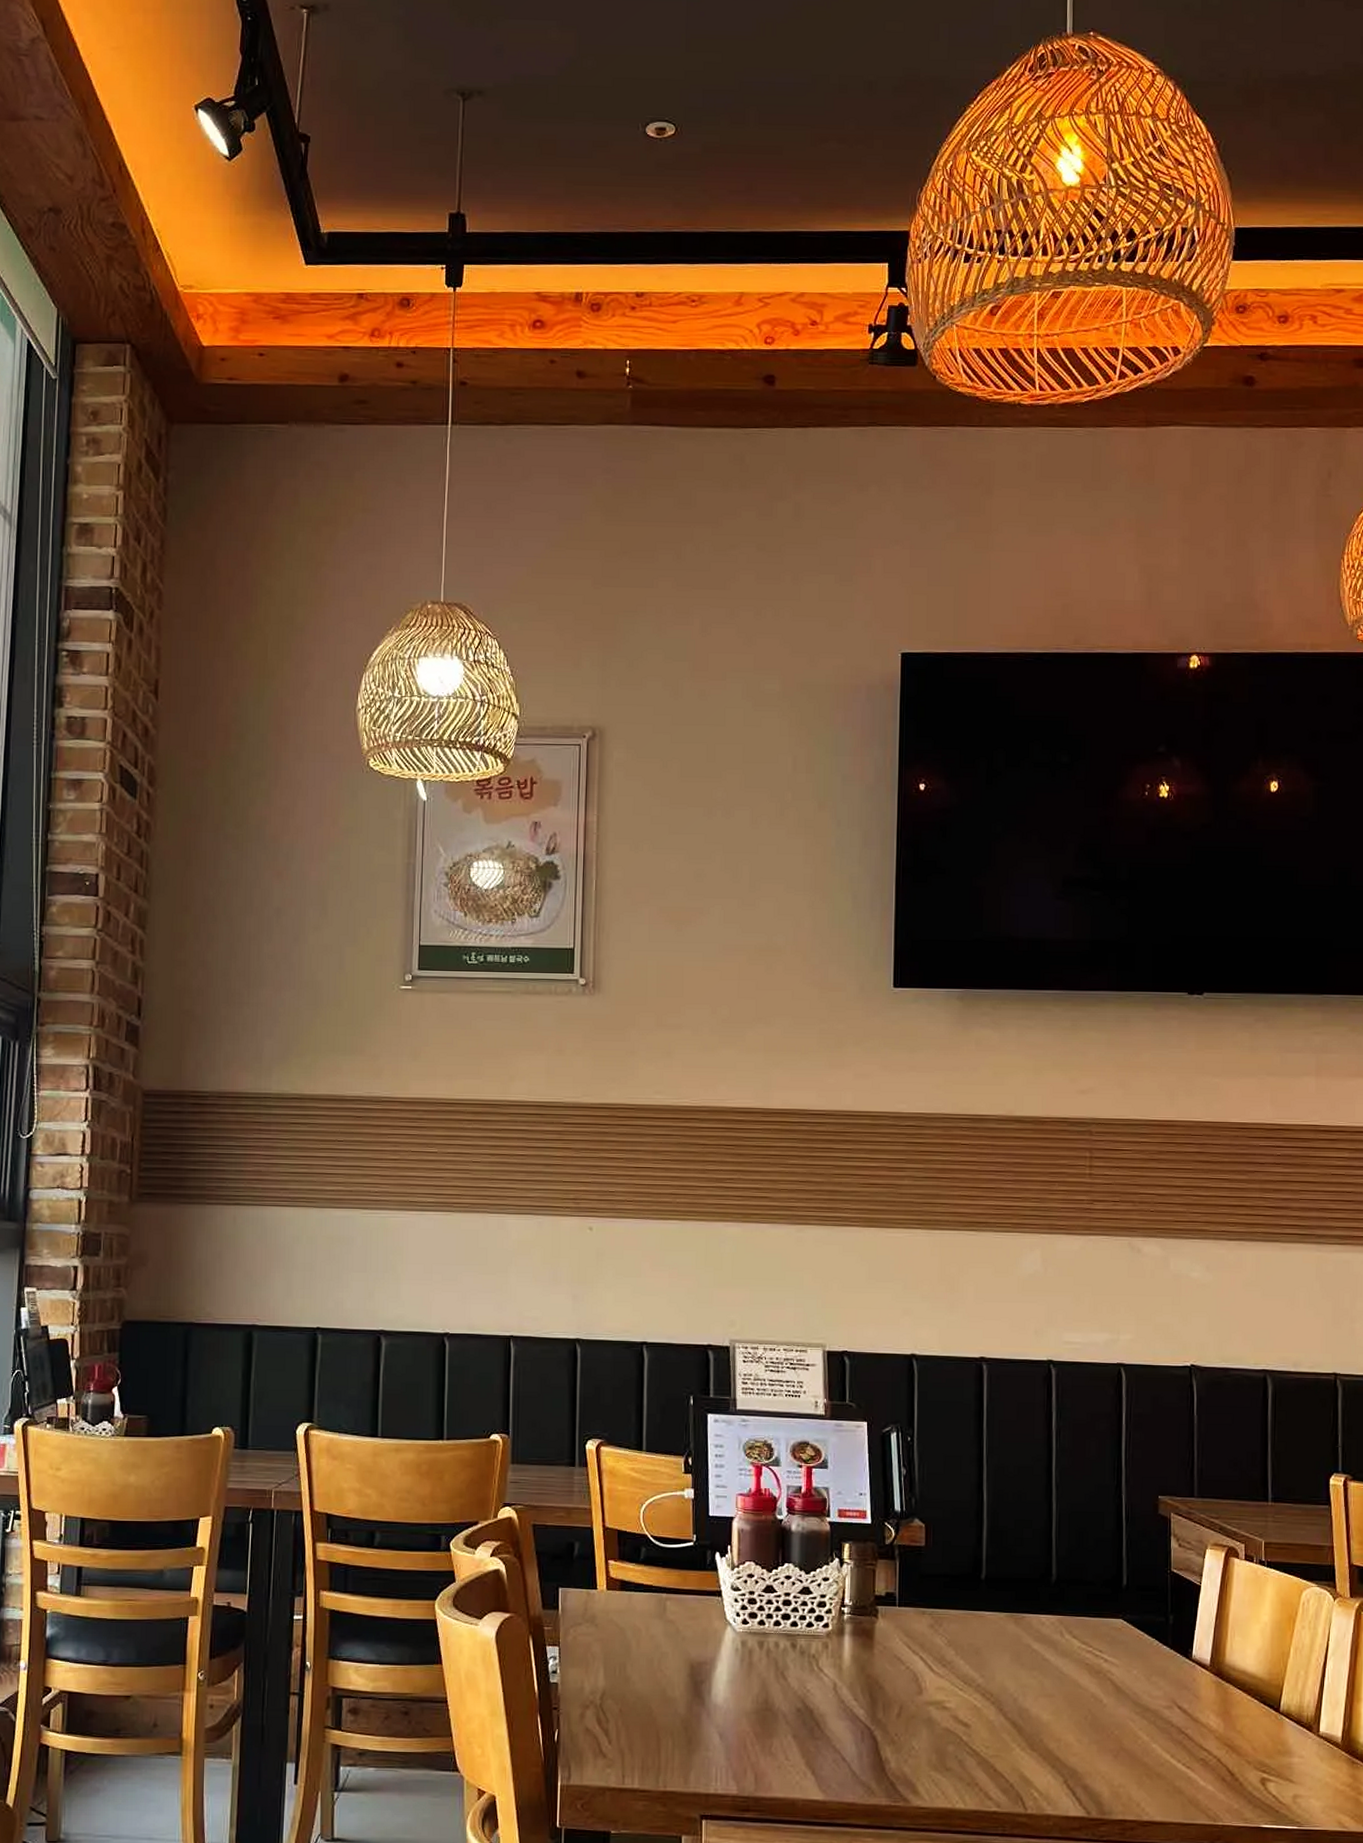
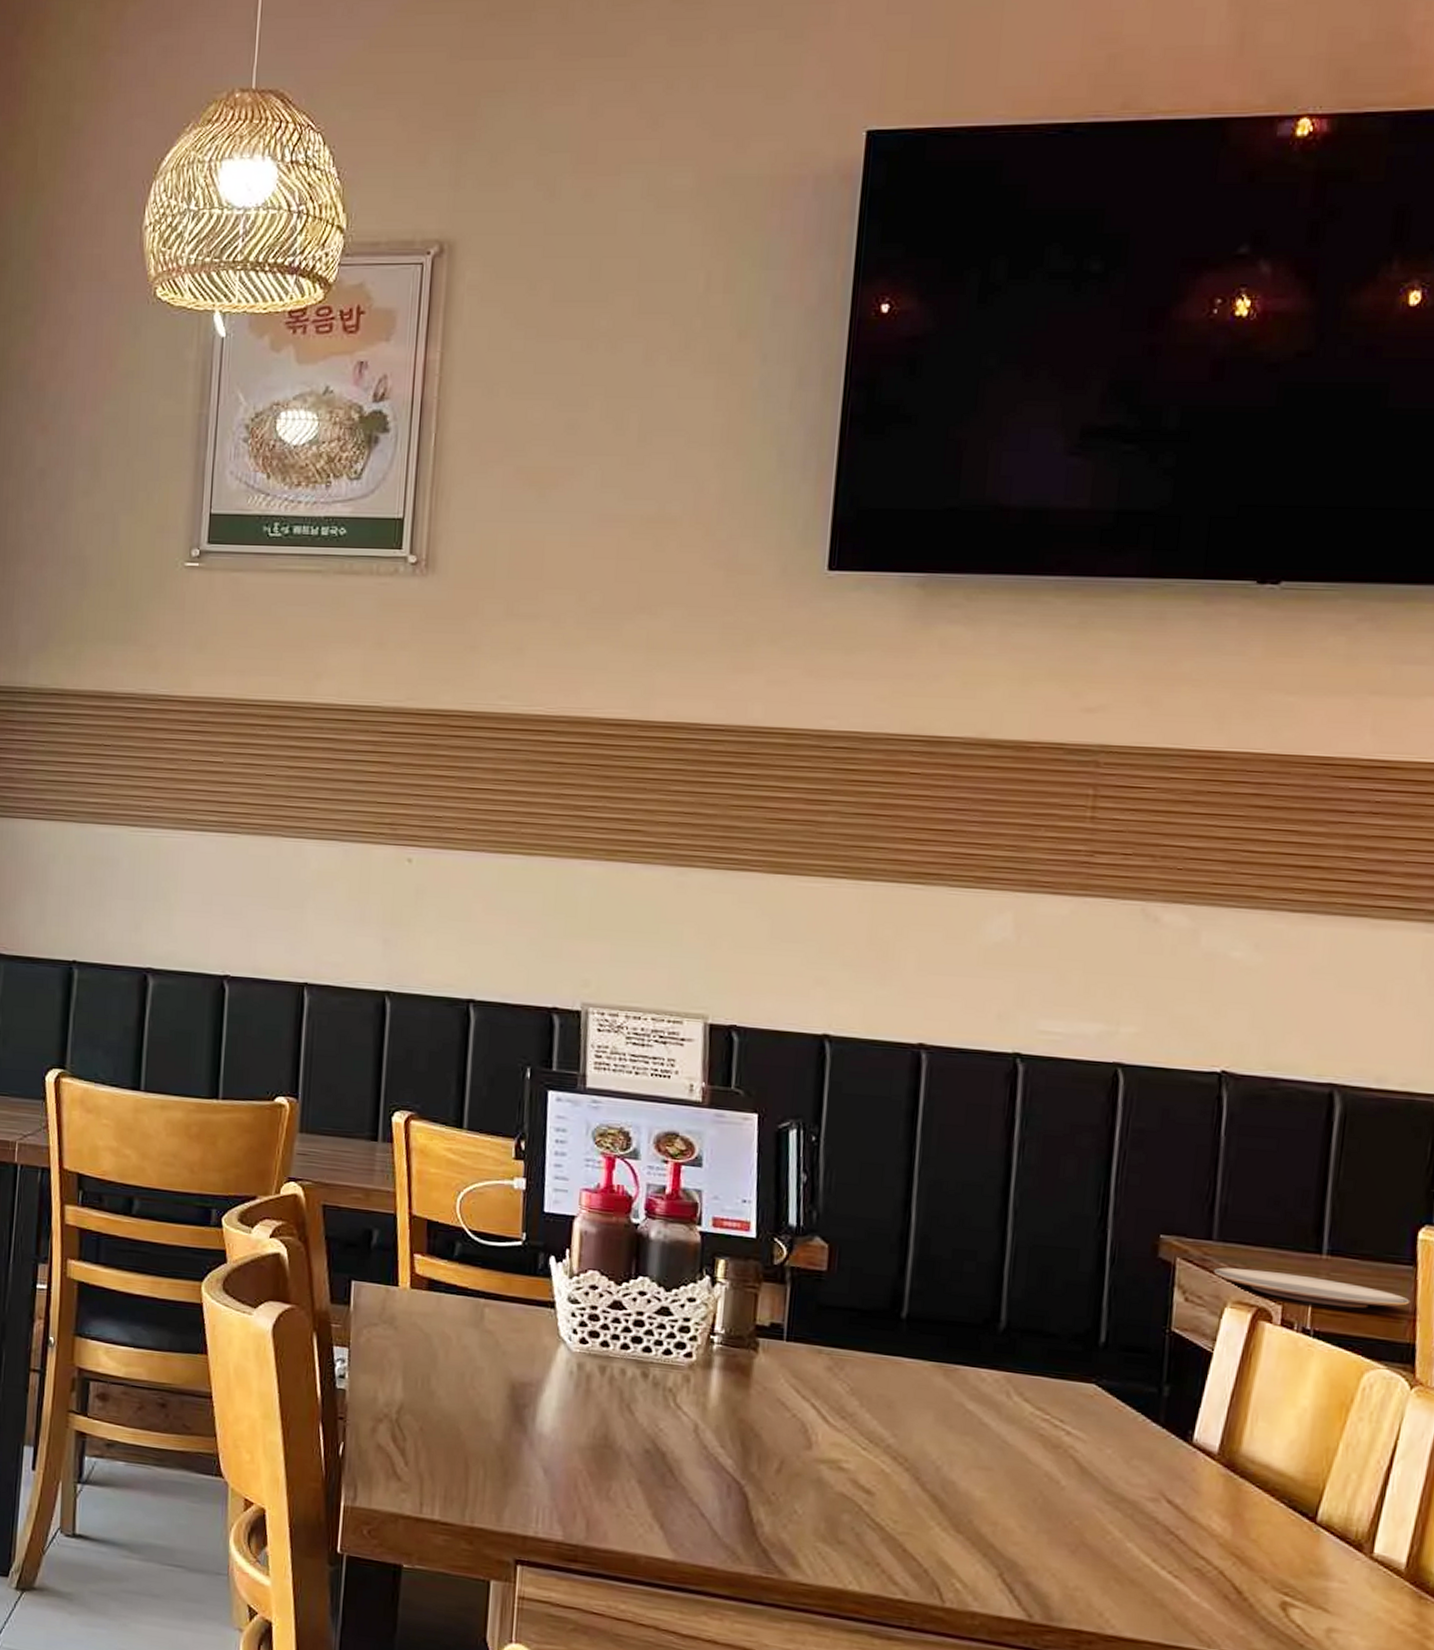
plate: none [1196,1517,1329,1542] -> present [1213,1267,1411,1308]

